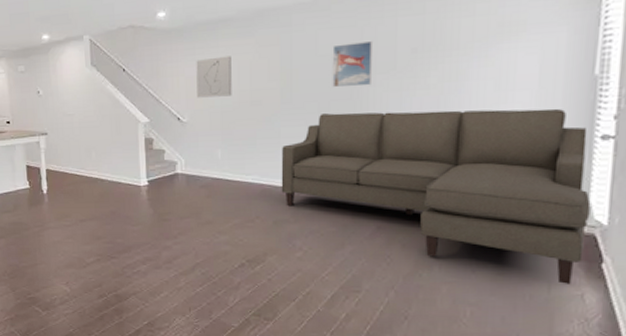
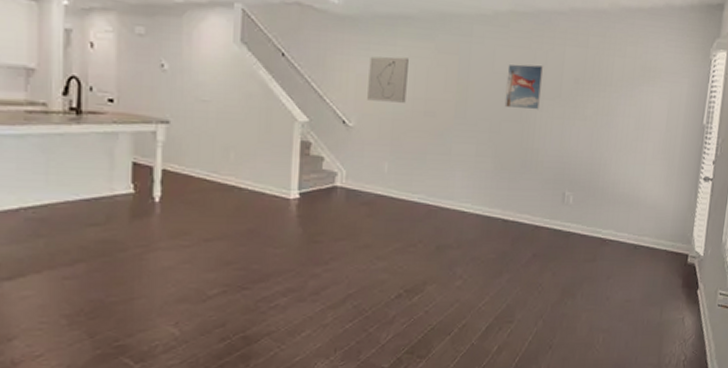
sofa: present [281,108,591,284] -> none [447,133,696,309]

